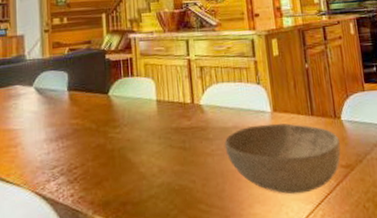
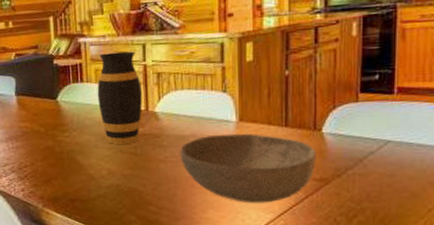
vase: none [146,46,189,140] -> present [97,51,142,145]

